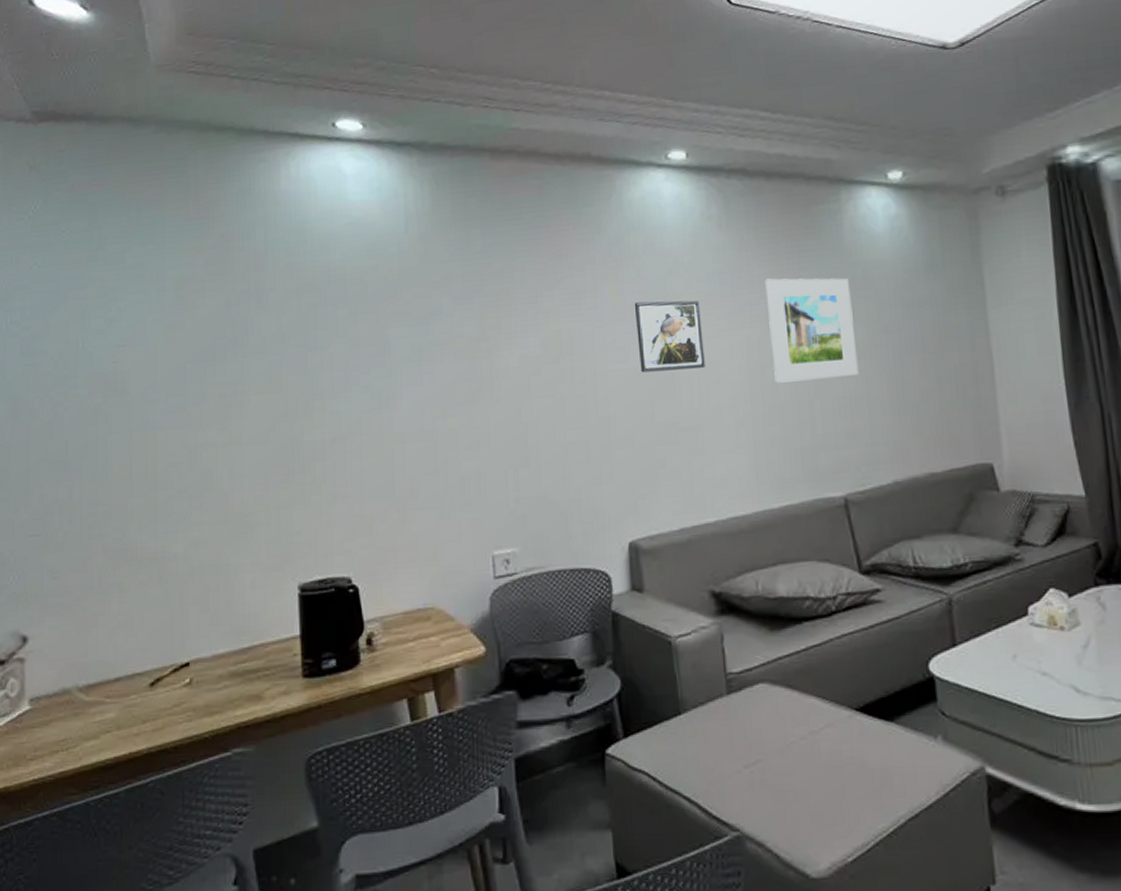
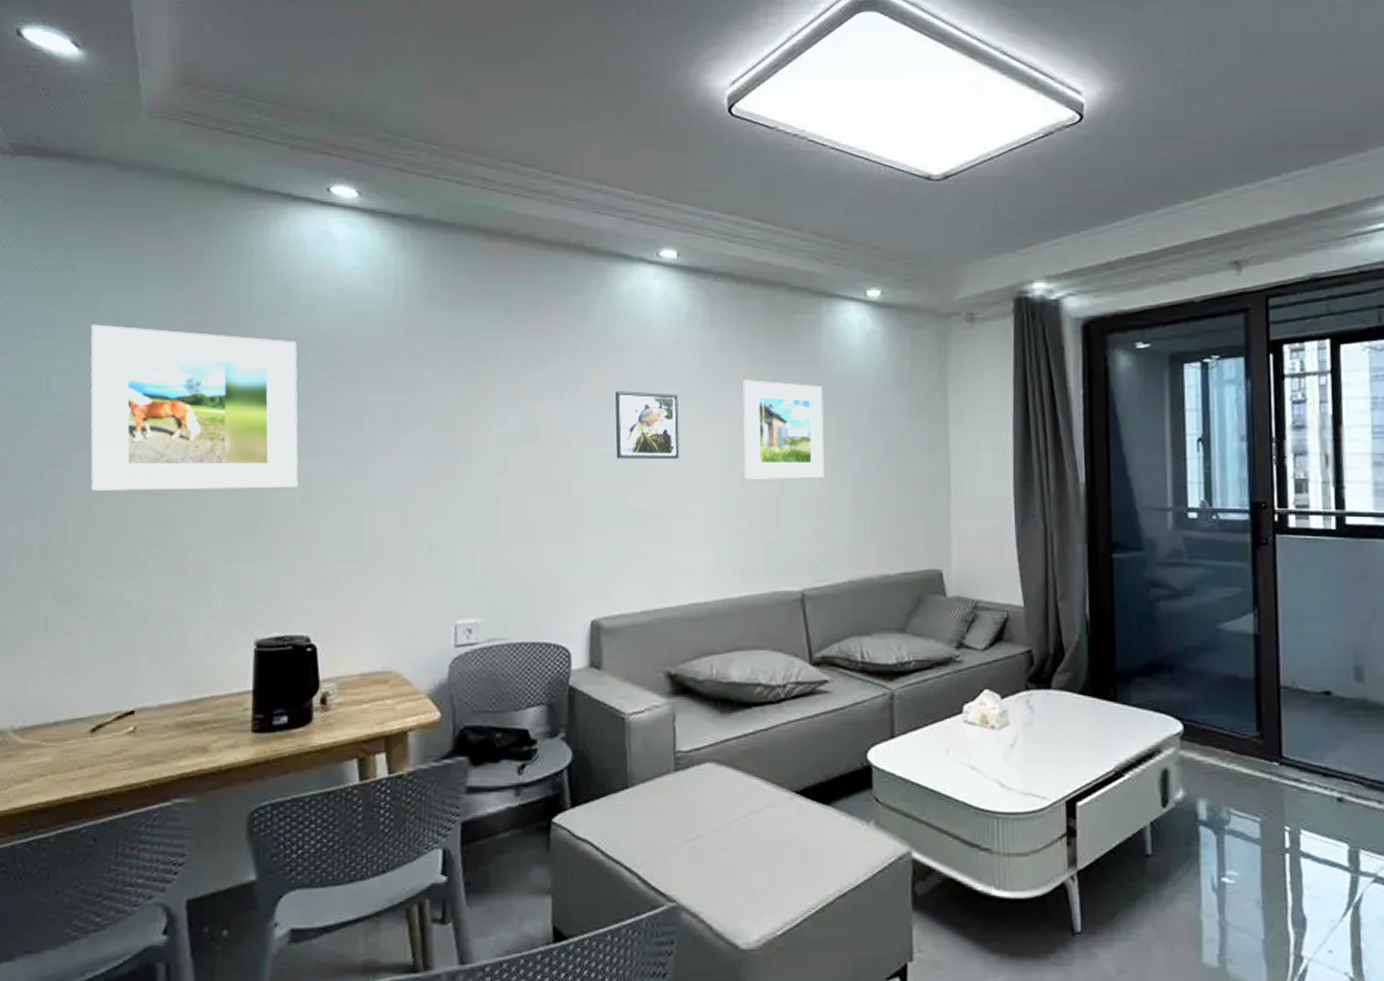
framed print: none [119,280,328,446] -> present [90,324,298,491]

